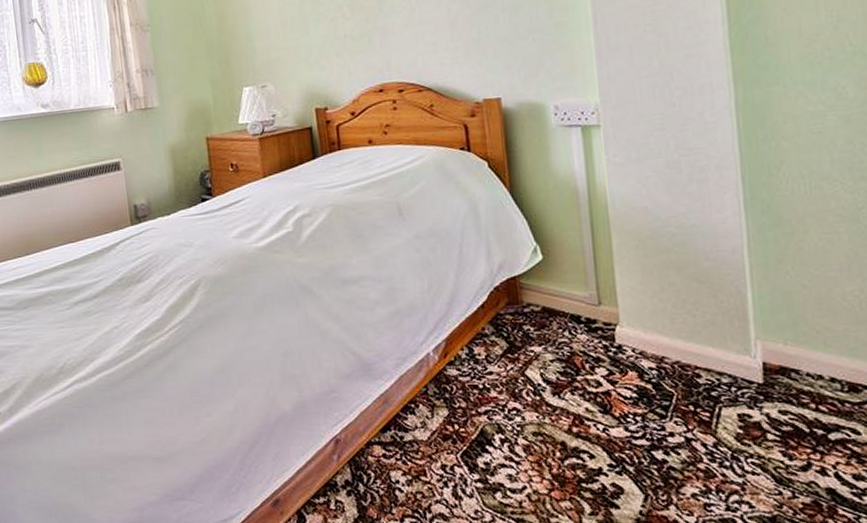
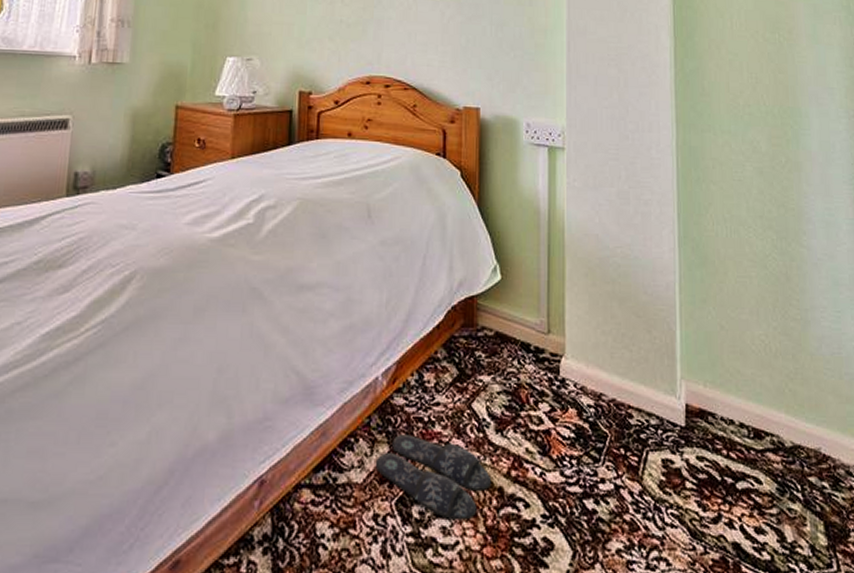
slippers: none [437,400,552,468] -> present [375,435,490,519]

